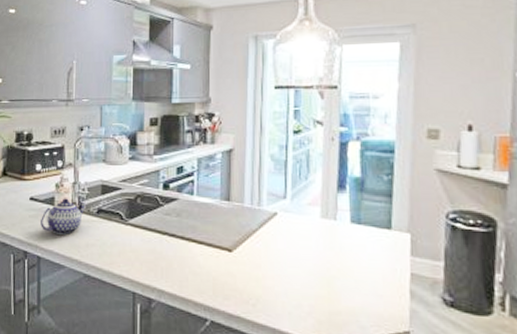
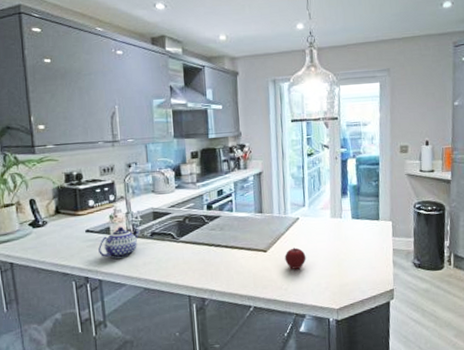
apple: none [255,251,284,281] -> present [285,247,306,269]

